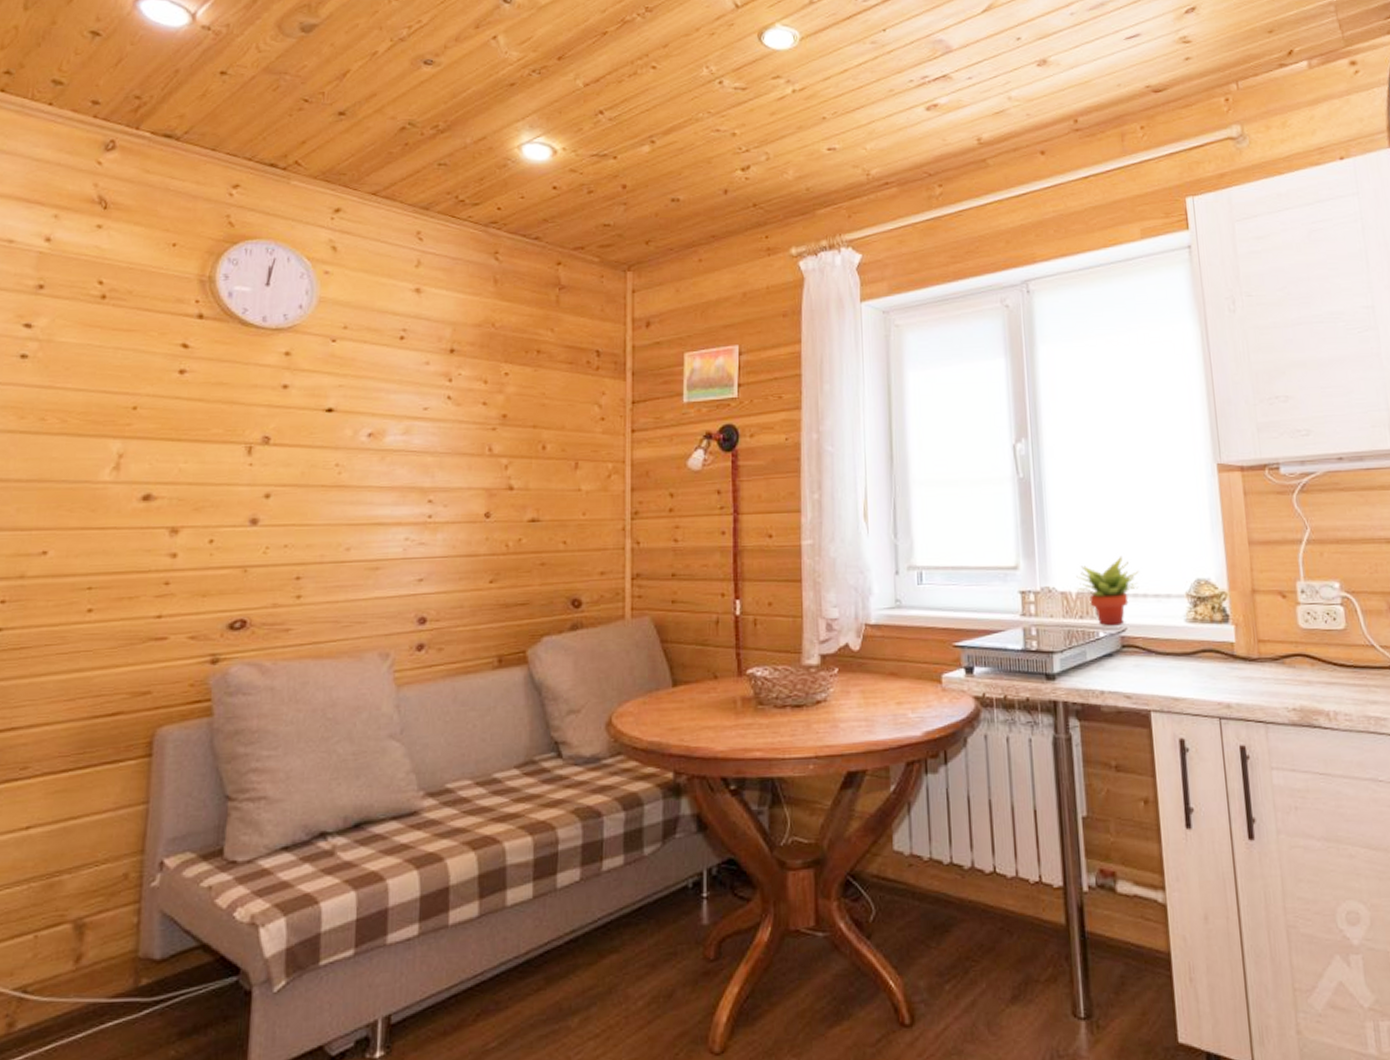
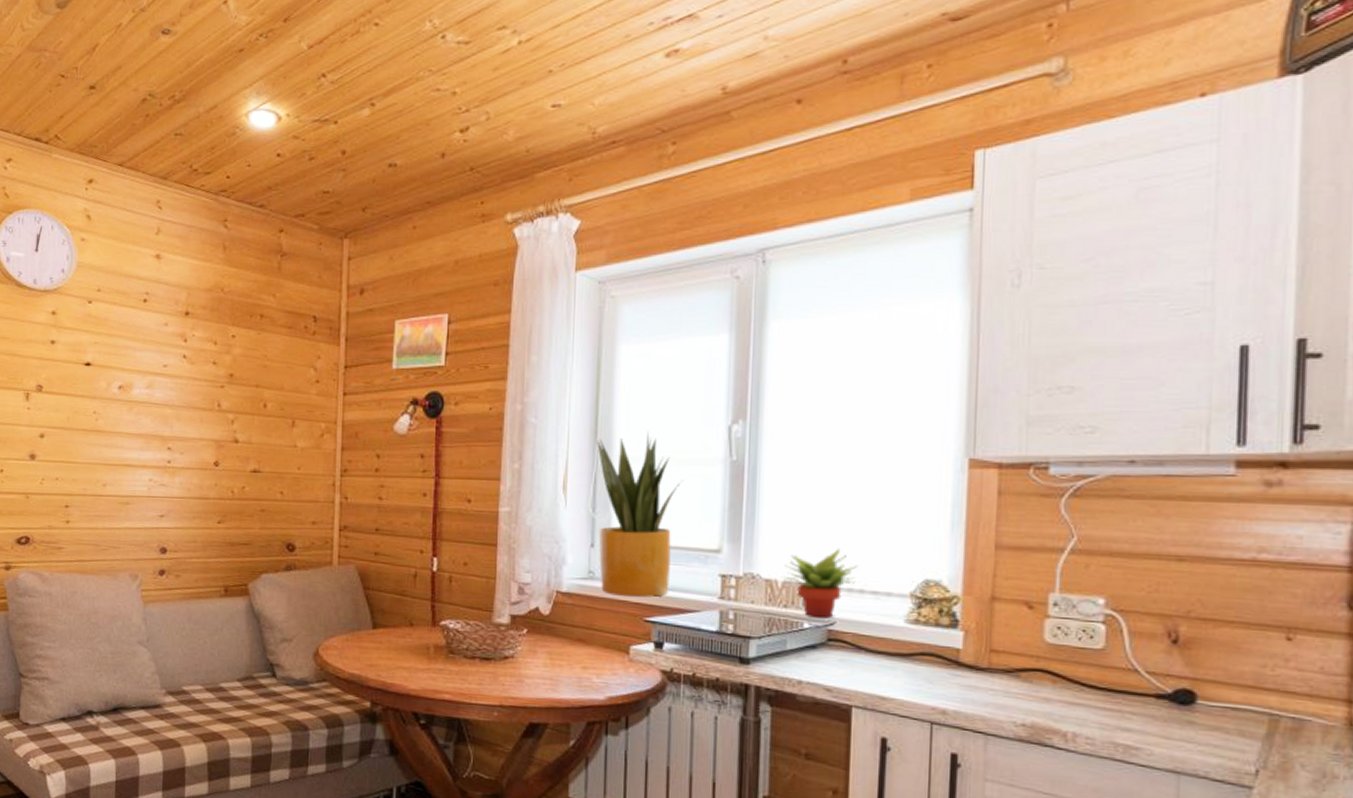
planter: none [893,453,978,624] -> present [597,430,684,598]

